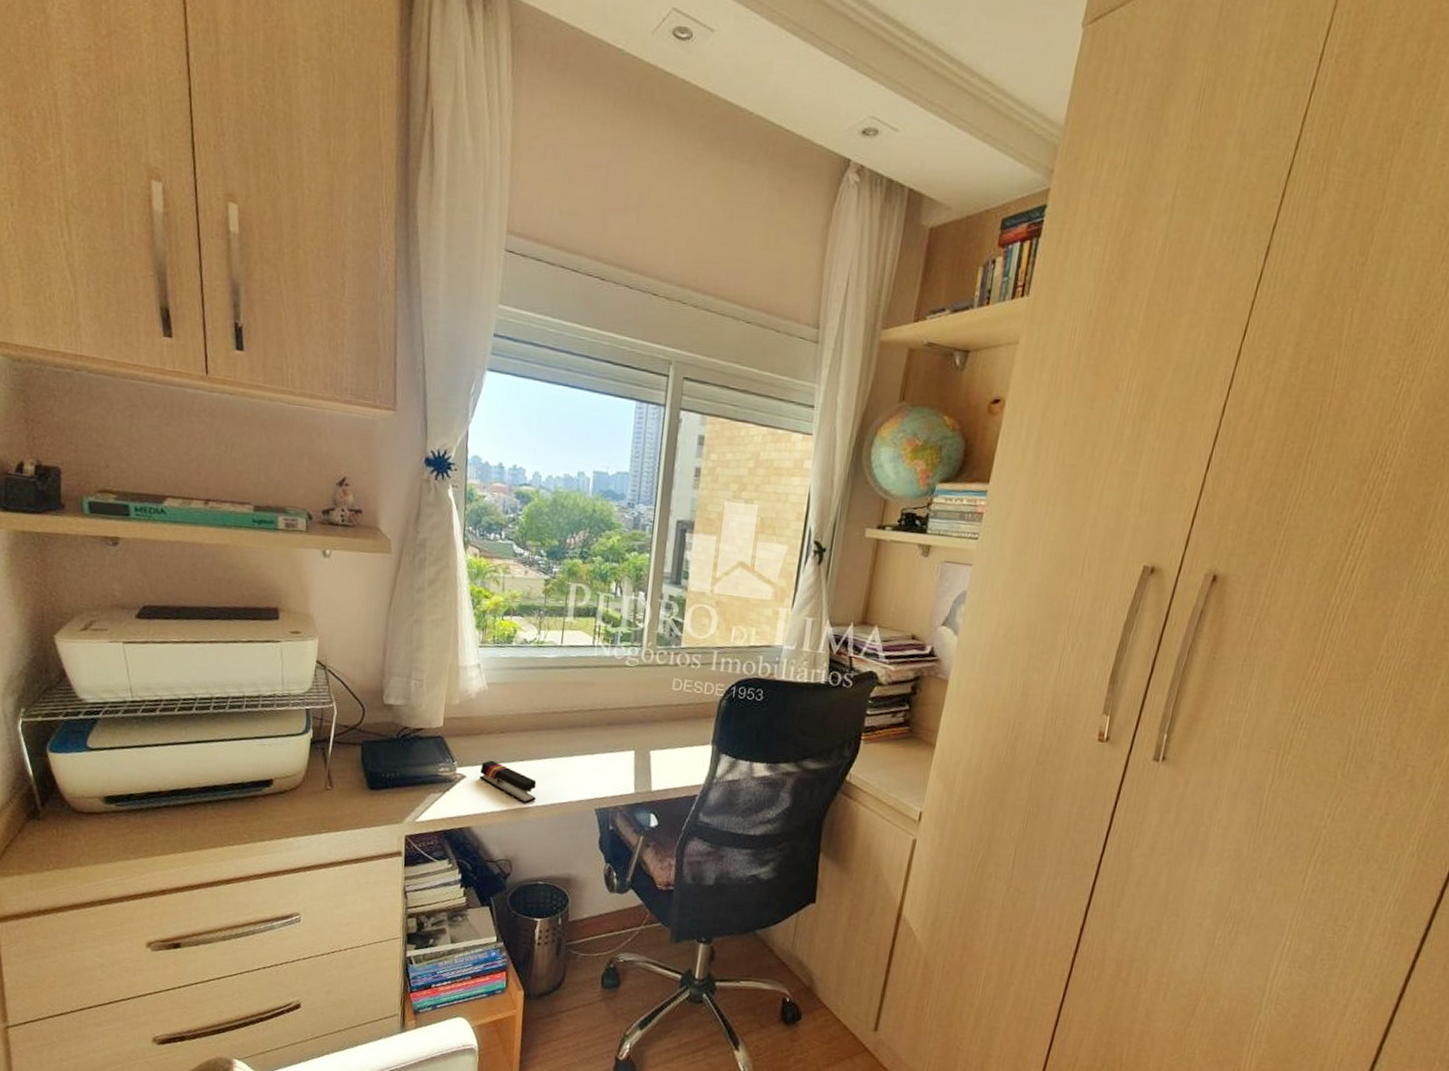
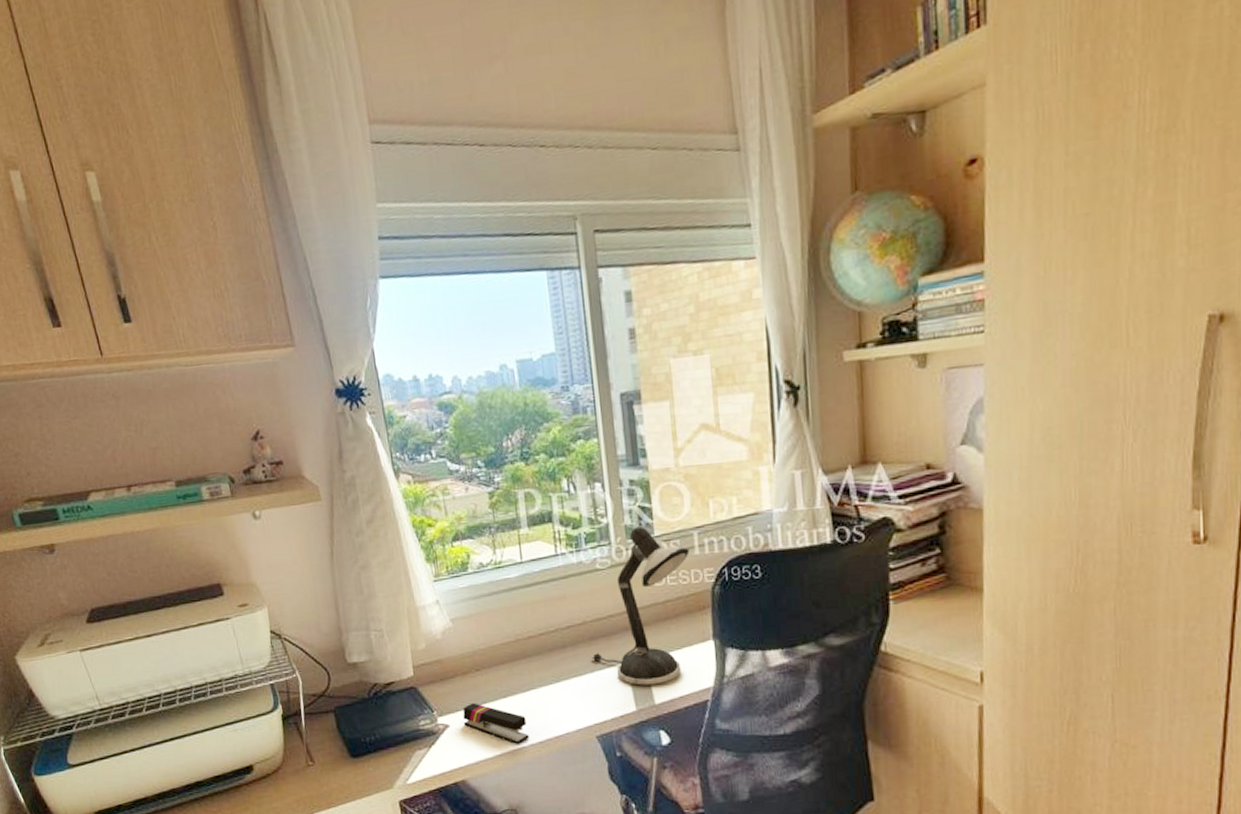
desk lamp: none [604,636,708,774] -> present [590,526,690,686]

